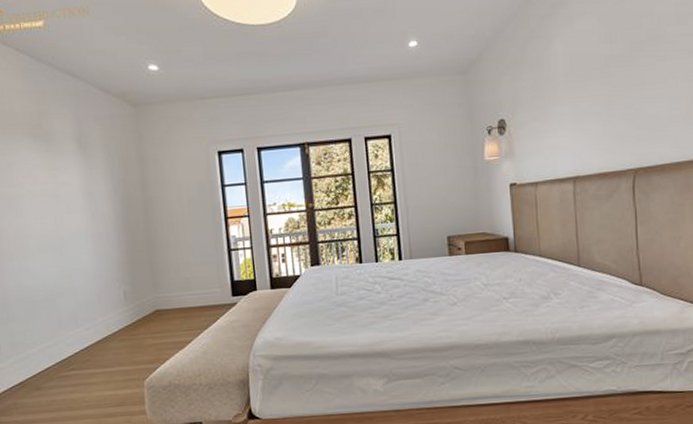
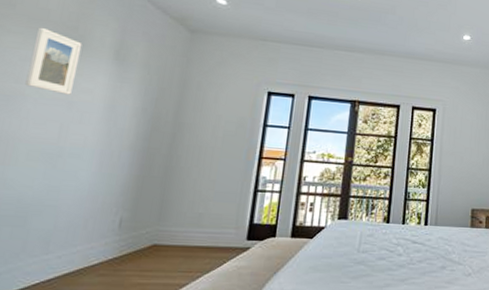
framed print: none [12,131,54,190] -> present [25,27,83,95]

